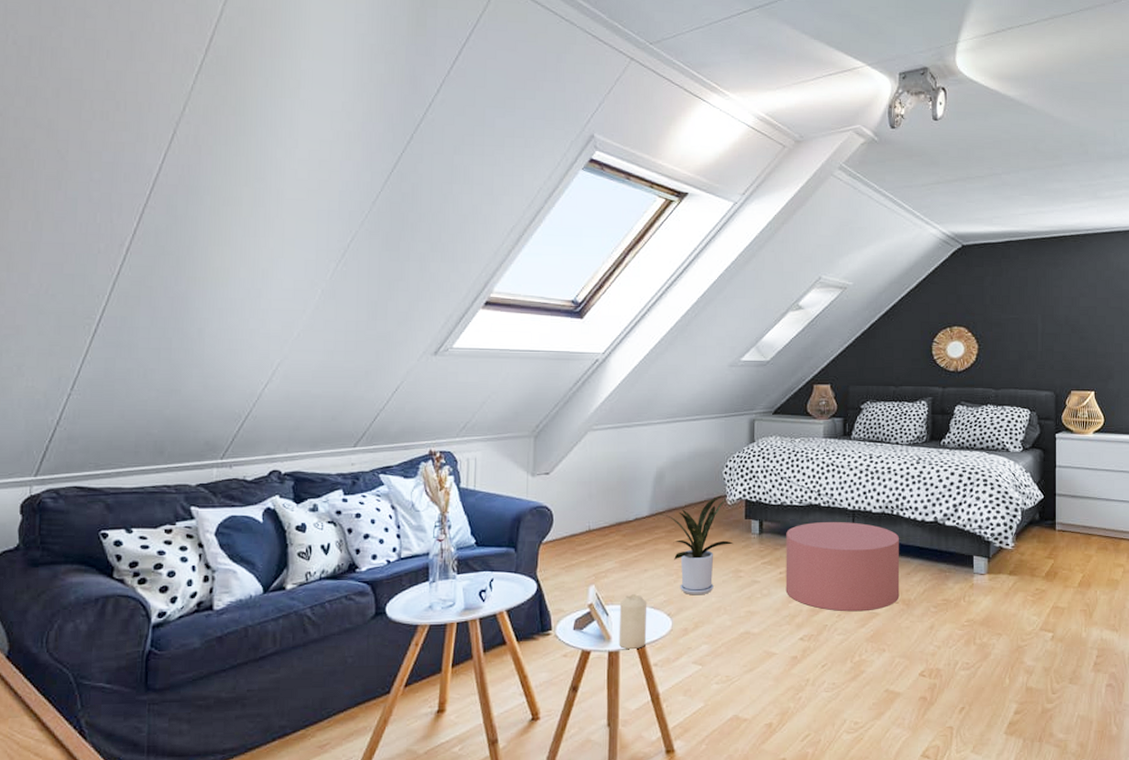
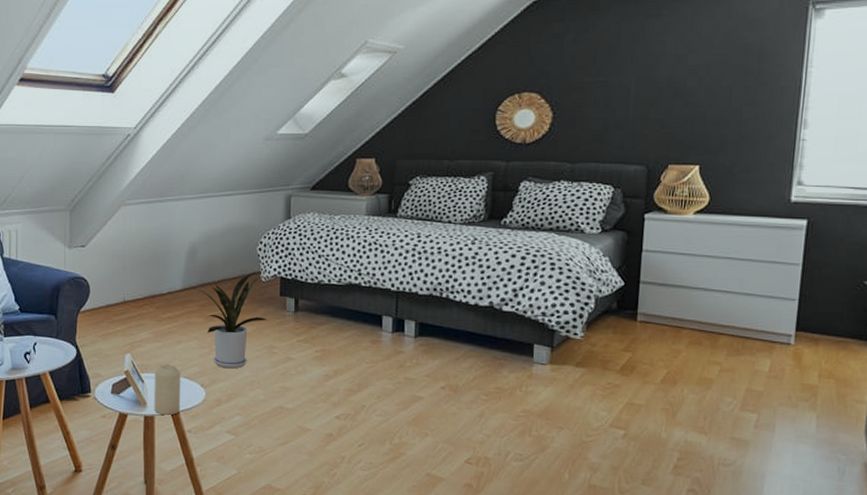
pouf: present [785,521,900,612] -> none [321,301,448,395]

